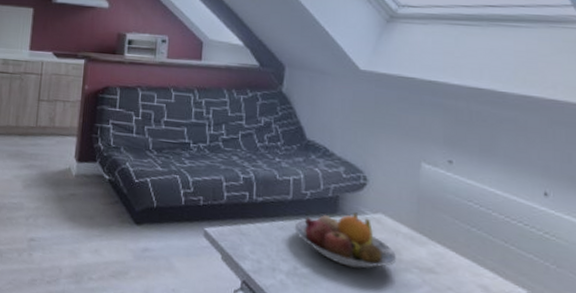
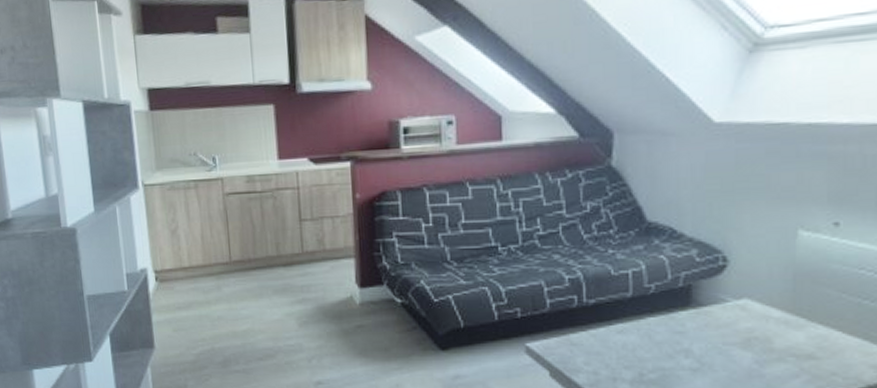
fruit bowl: present [294,212,396,269] -> none [637,301,766,365]

